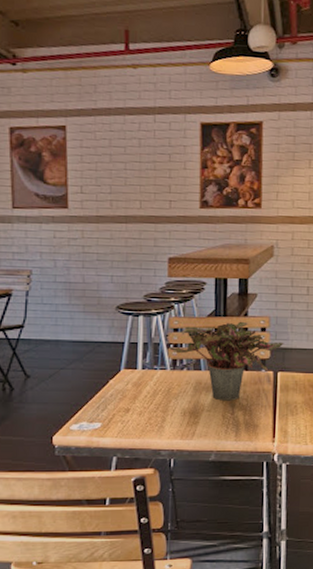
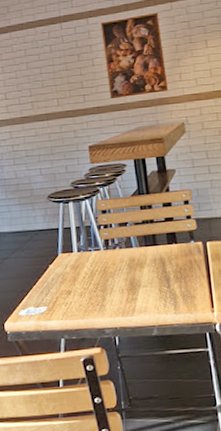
potted plant: present [169,321,284,401] -> none [100,196,208,276]

